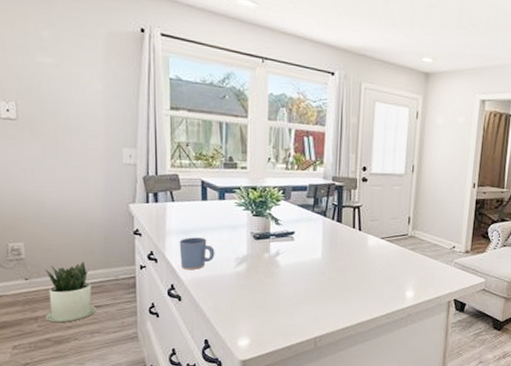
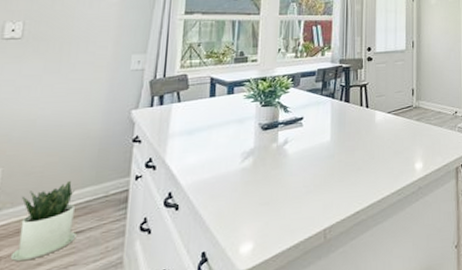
mug: present [179,237,215,270] -> none [181,136,220,174]

